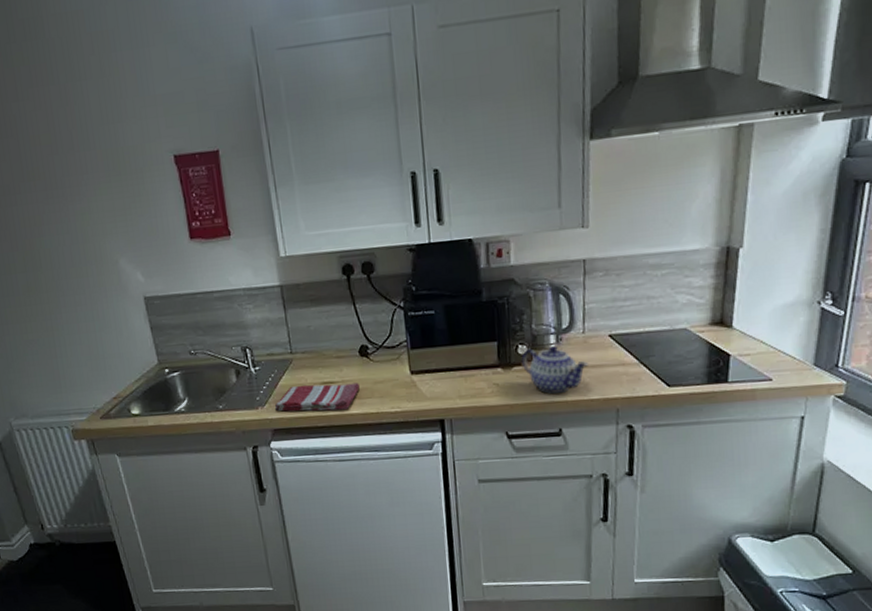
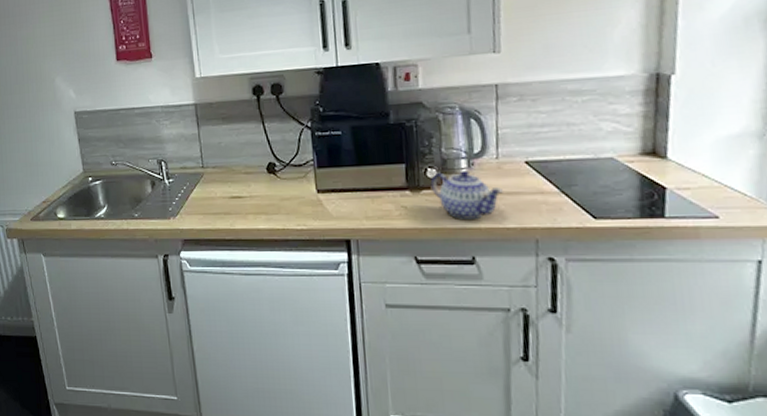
dish towel: present [274,383,359,412] -> none [185,198,266,224]

